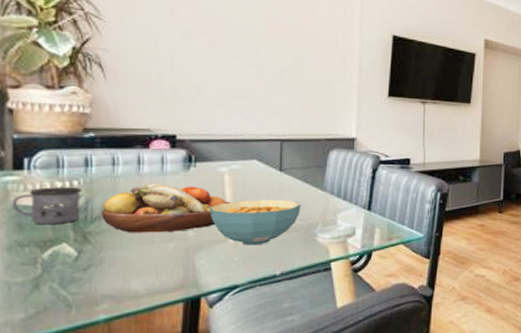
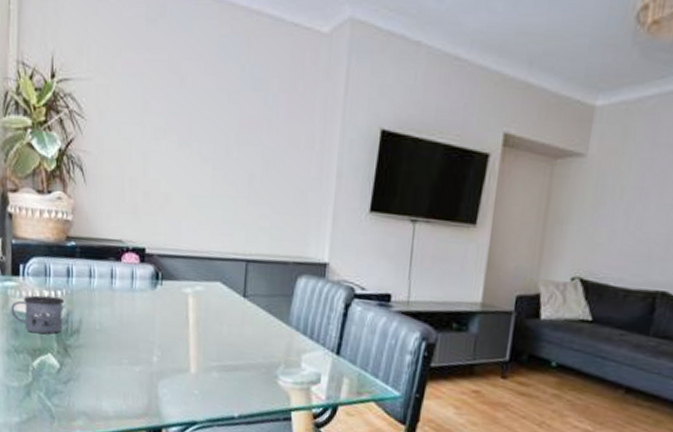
fruit bowl: present [101,183,231,233] -> none [79,299,193,355]
cereal bowl: present [210,200,301,246] -> none [173,327,264,381]

